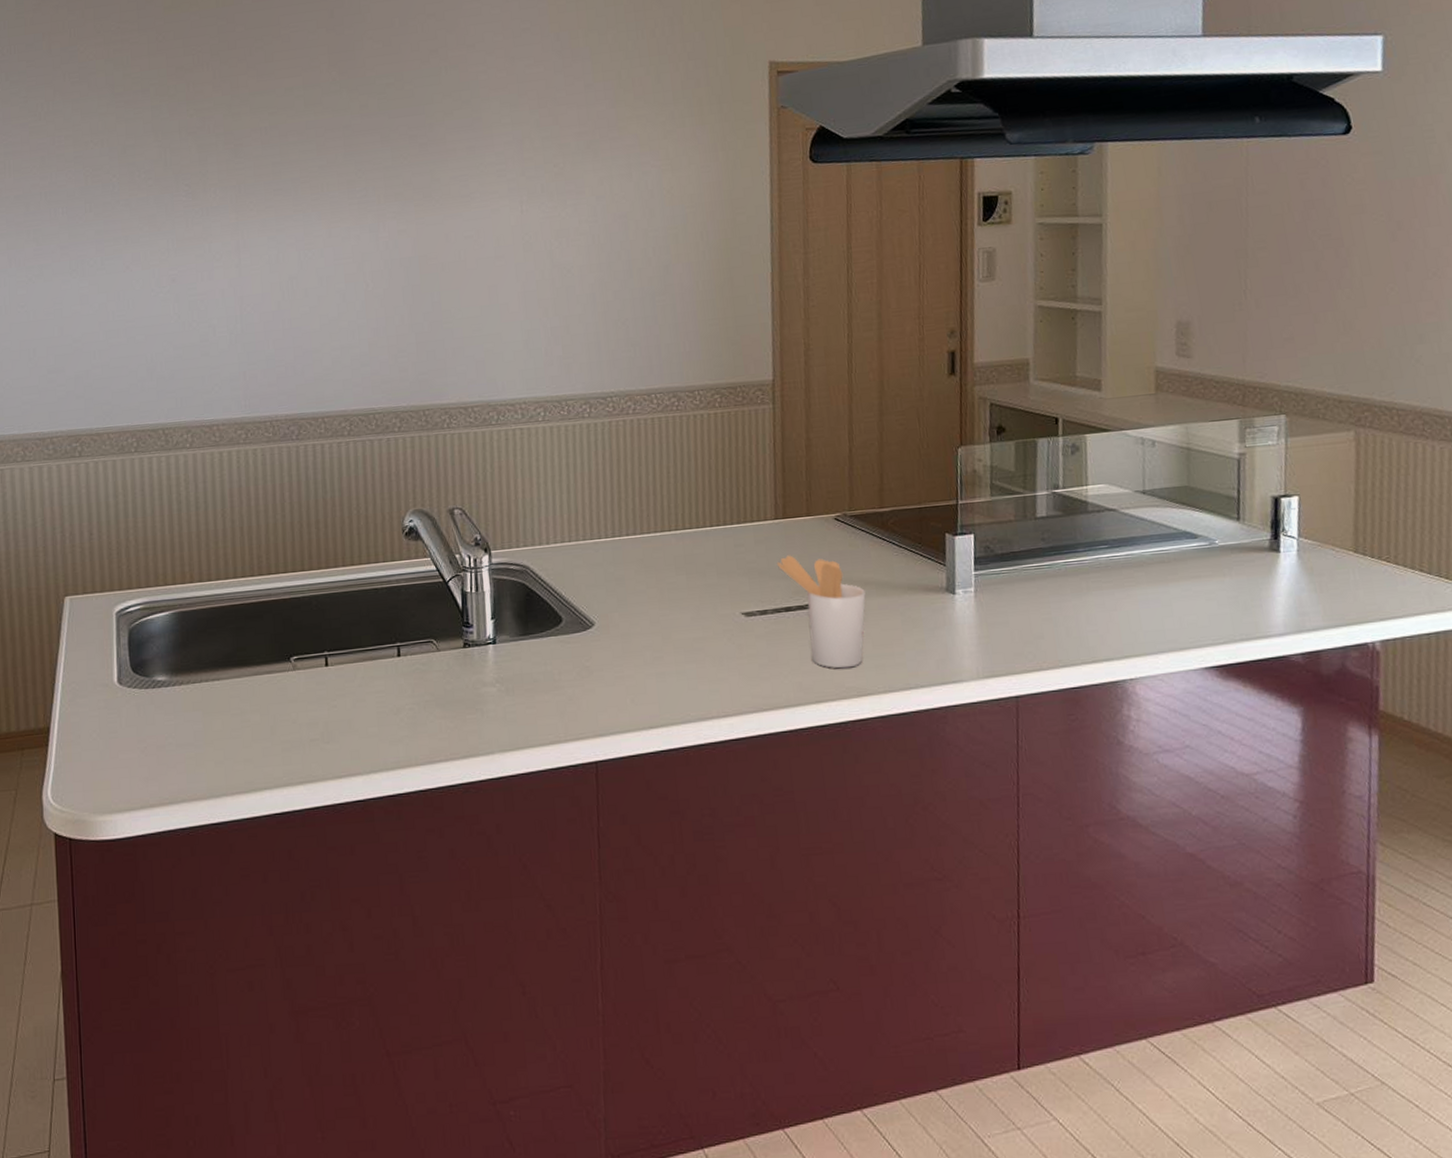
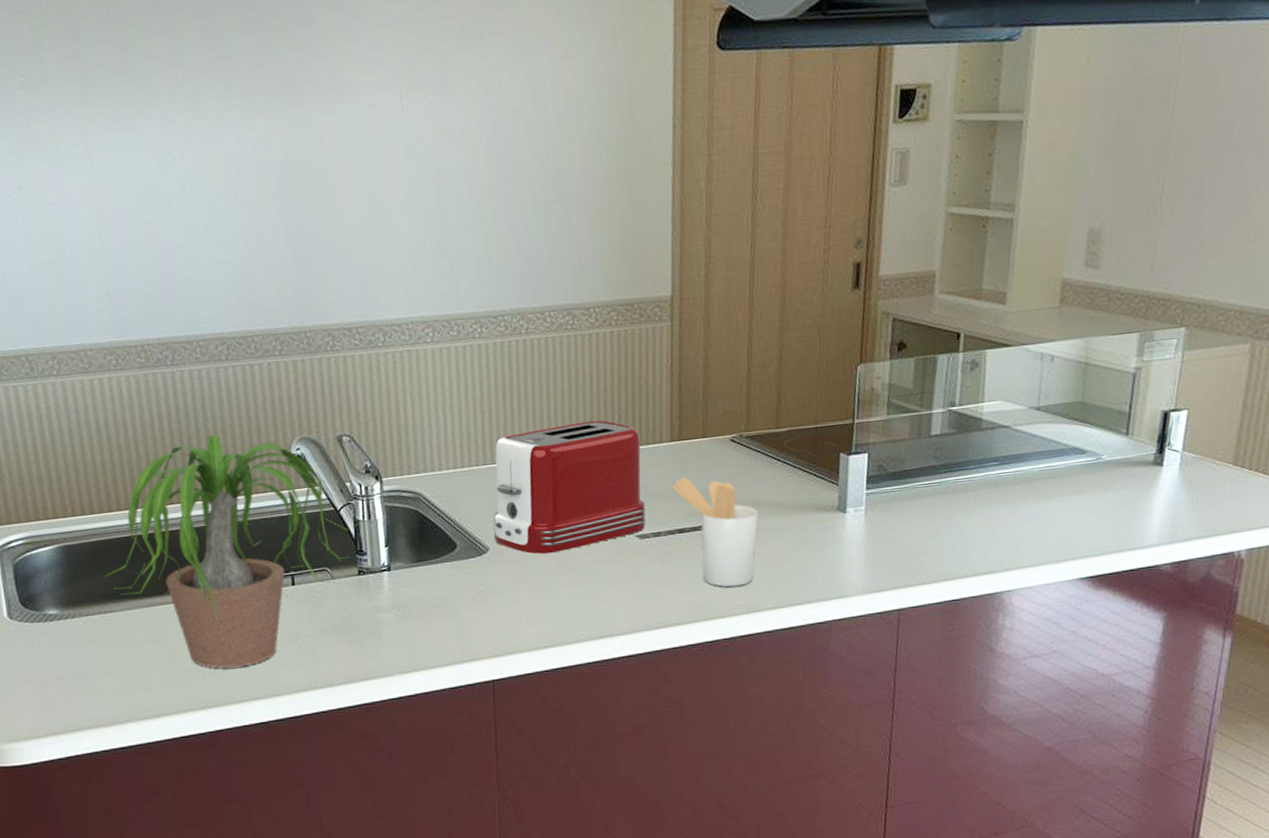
potted plant: none [215,505,472,741] -> present [104,434,364,668]
toaster: none [599,497,752,630] -> present [493,420,646,554]

